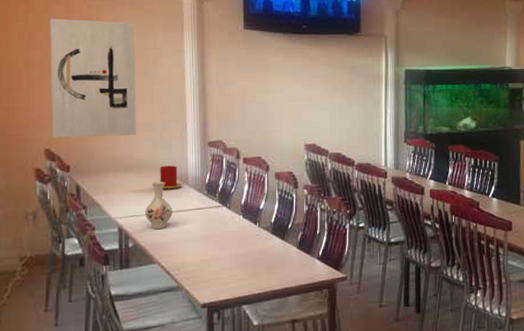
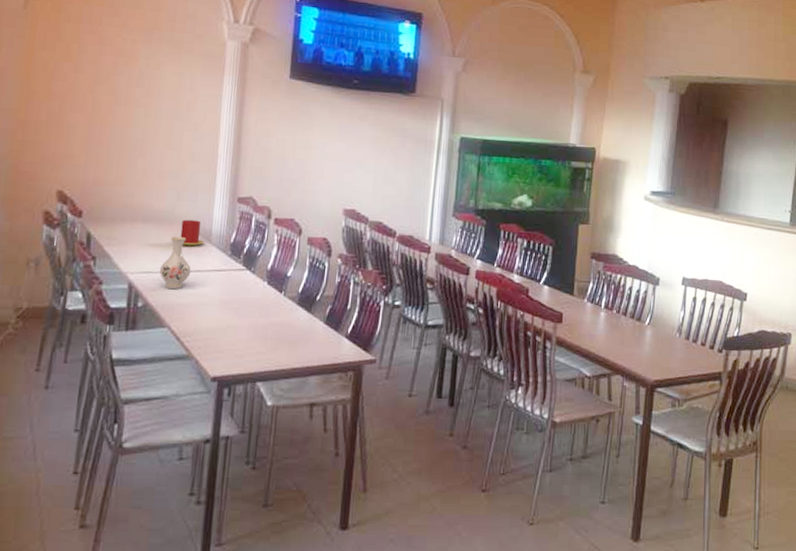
wall art: present [49,18,136,138] -> none [67,49,172,183]

